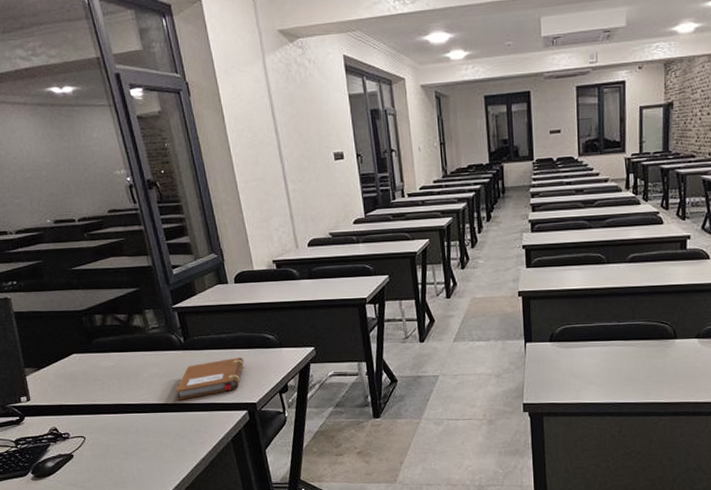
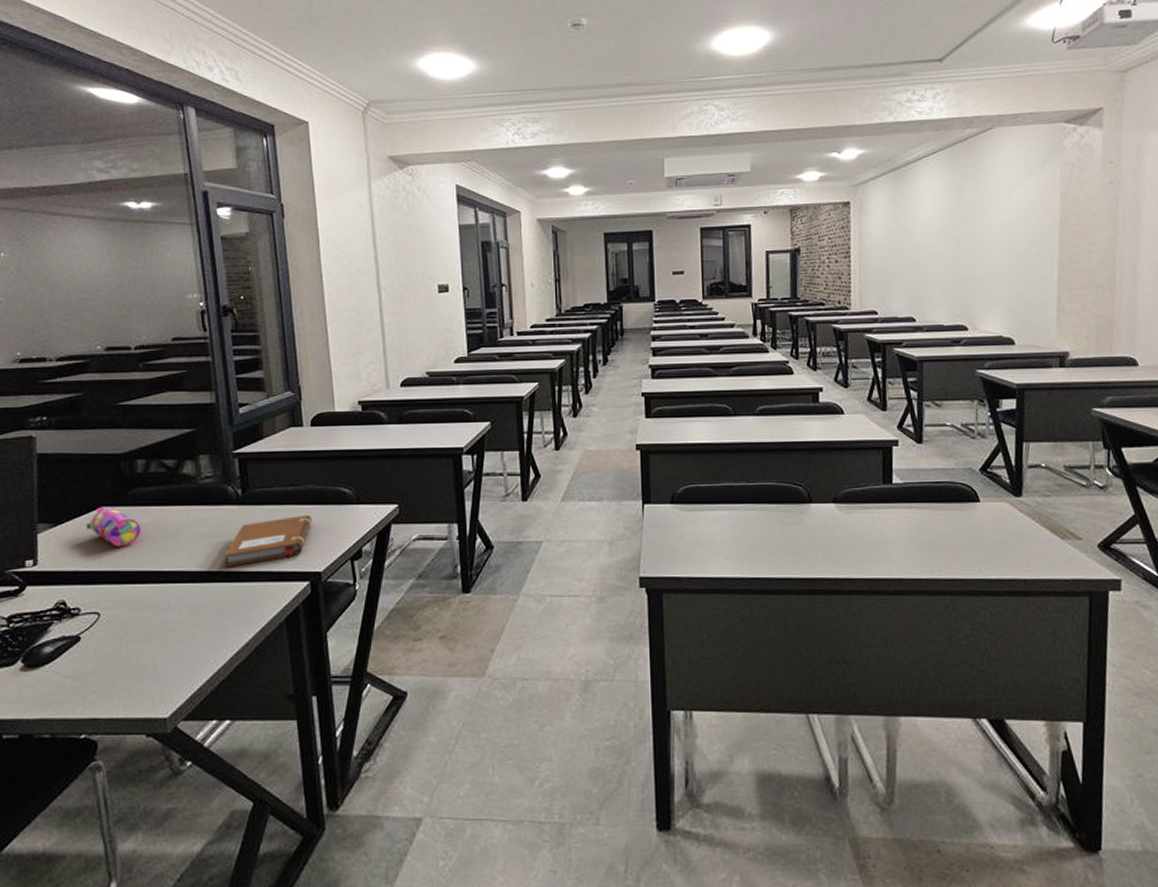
pencil case: none [63,353,107,385] -> present [86,506,141,547]

